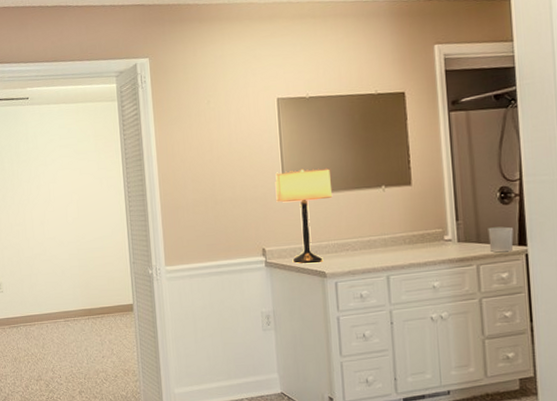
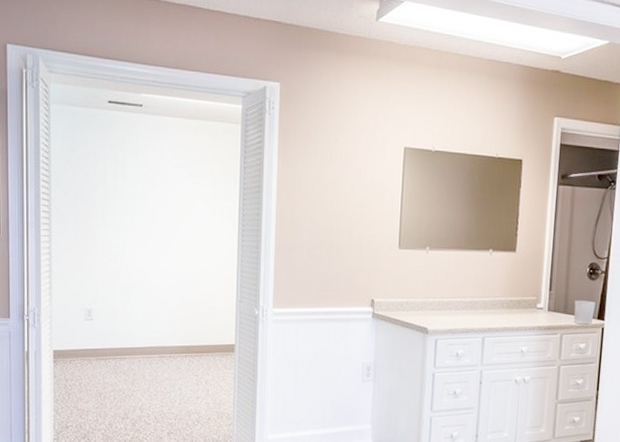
table lamp: present [275,168,333,263] -> none [391,224,445,318]

